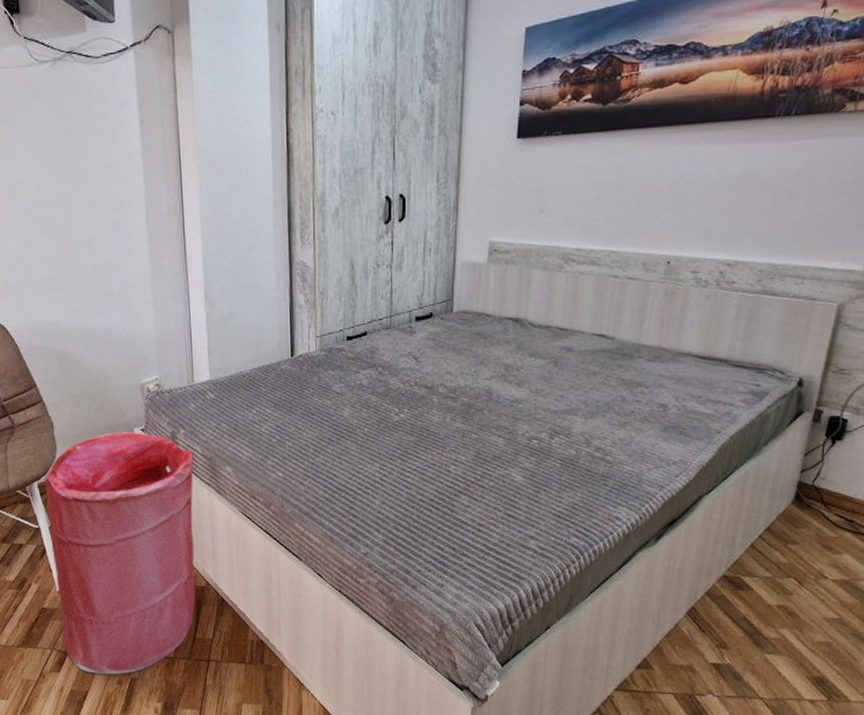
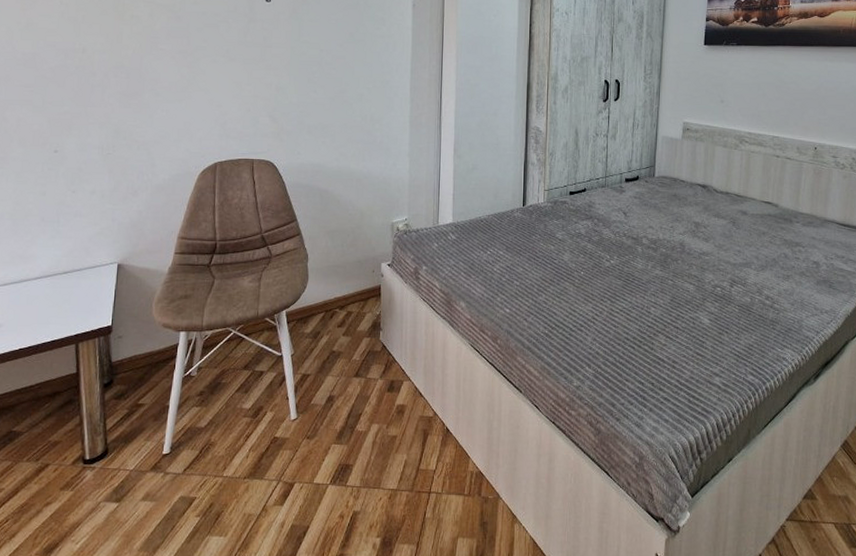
laundry hamper: present [44,432,196,675] -> none [290,266,433,508]

